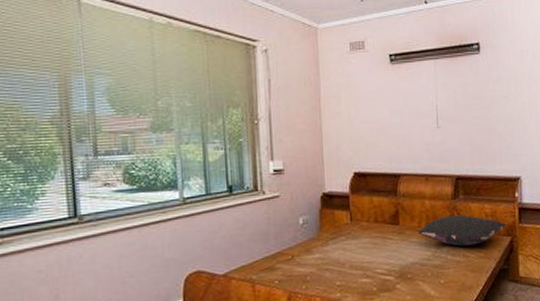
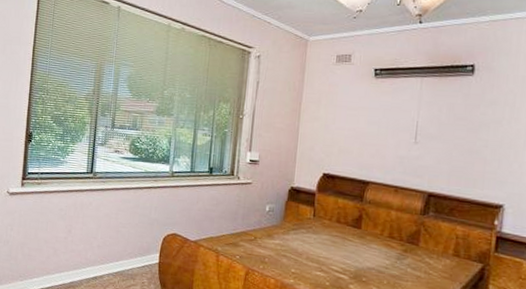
pillow: present [418,215,506,247] -> none [379,230,479,264]

